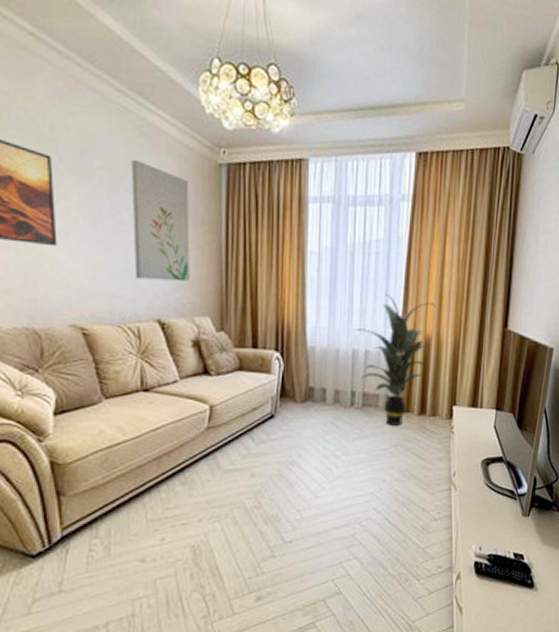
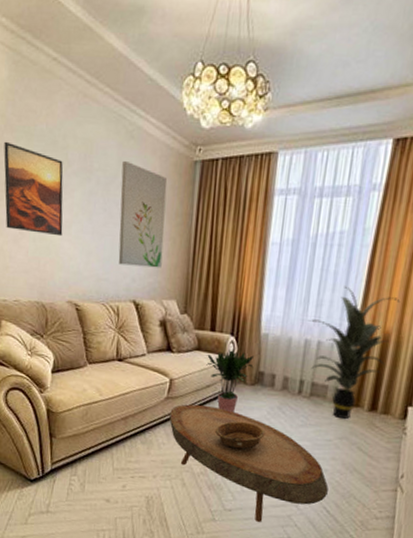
coffee table: none [213,430,389,548] -> present [169,404,329,522]
potted plant: none [251,366,303,434] -> present [206,349,255,412]
decorative bowl: none [267,442,321,475] -> present [215,421,266,450]

